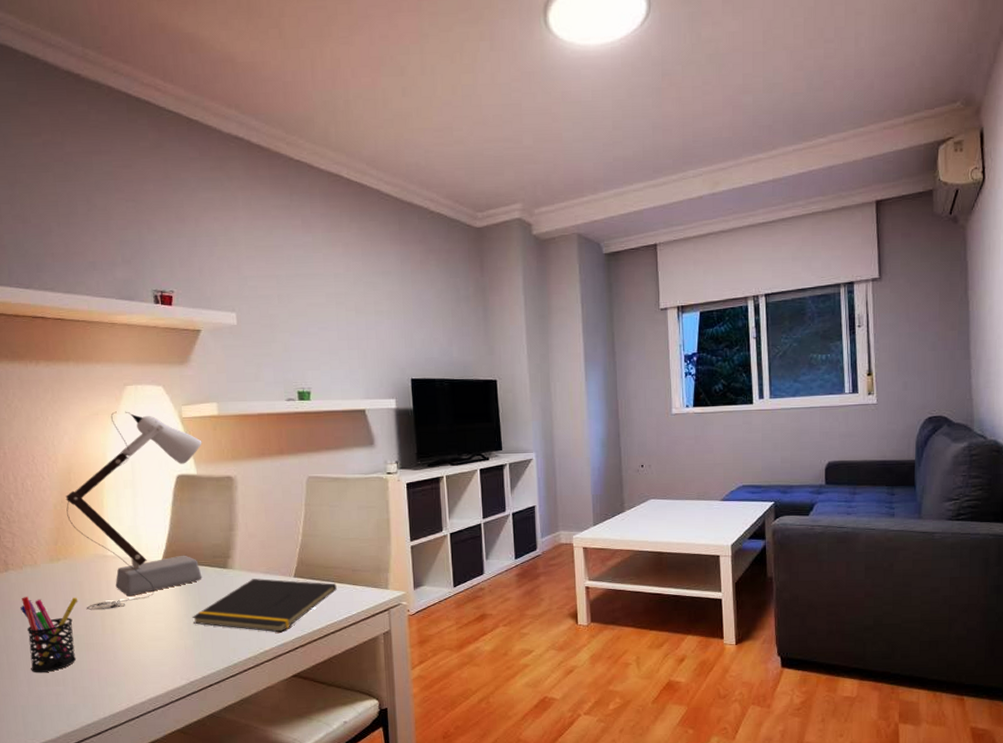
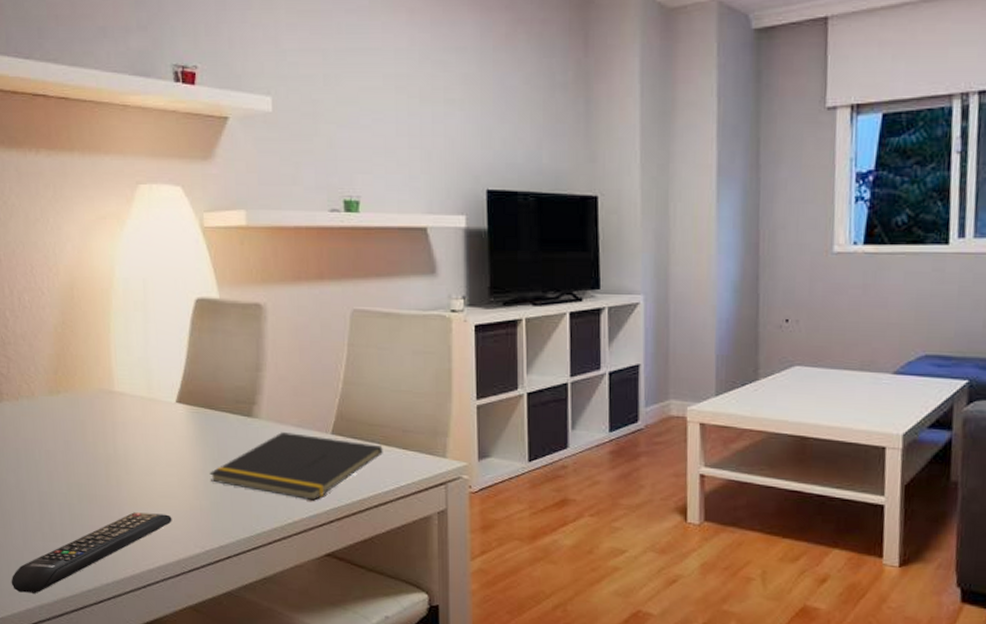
remote control: none [17,654,161,733] -> present [11,512,172,594]
pen holder: present [20,597,78,673] -> none [16,434,80,525]
desk lamp: present [65,411,202,610] -> none [67,215,227,456]

